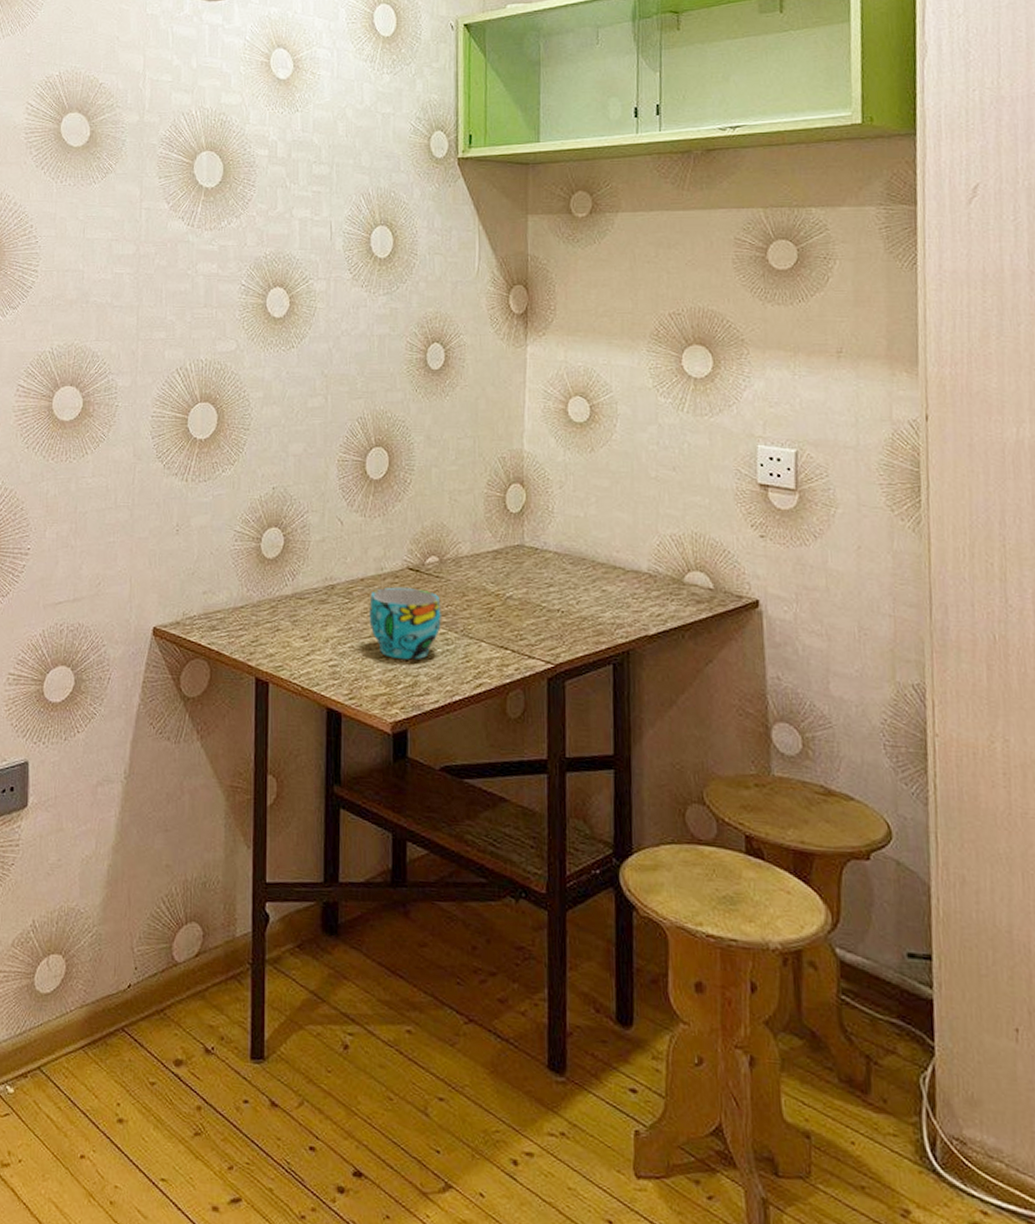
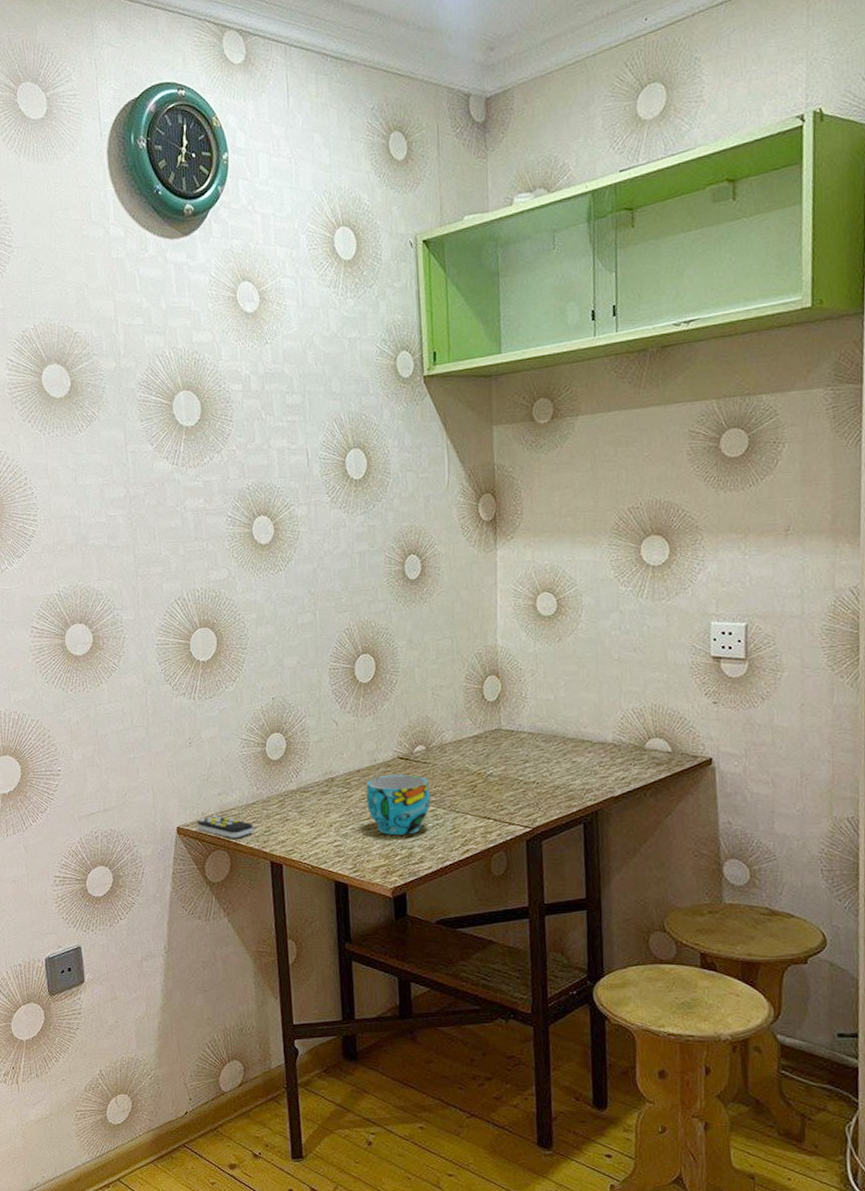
remote control: none [176,617,240,647] -> present [197,815,254,839]

